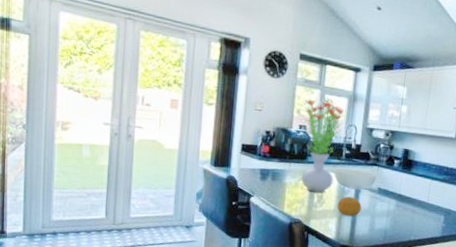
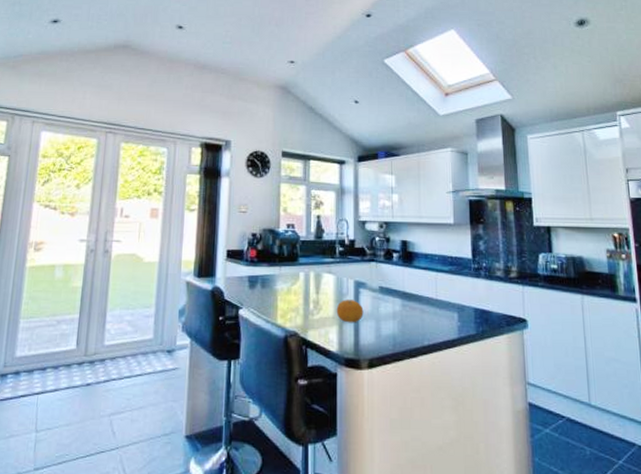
flower arrangement: present [300,99,344,193] -> none [286,196,333,298]
bowl: present [334,168,377,191] -> none [329,267,376,291]

